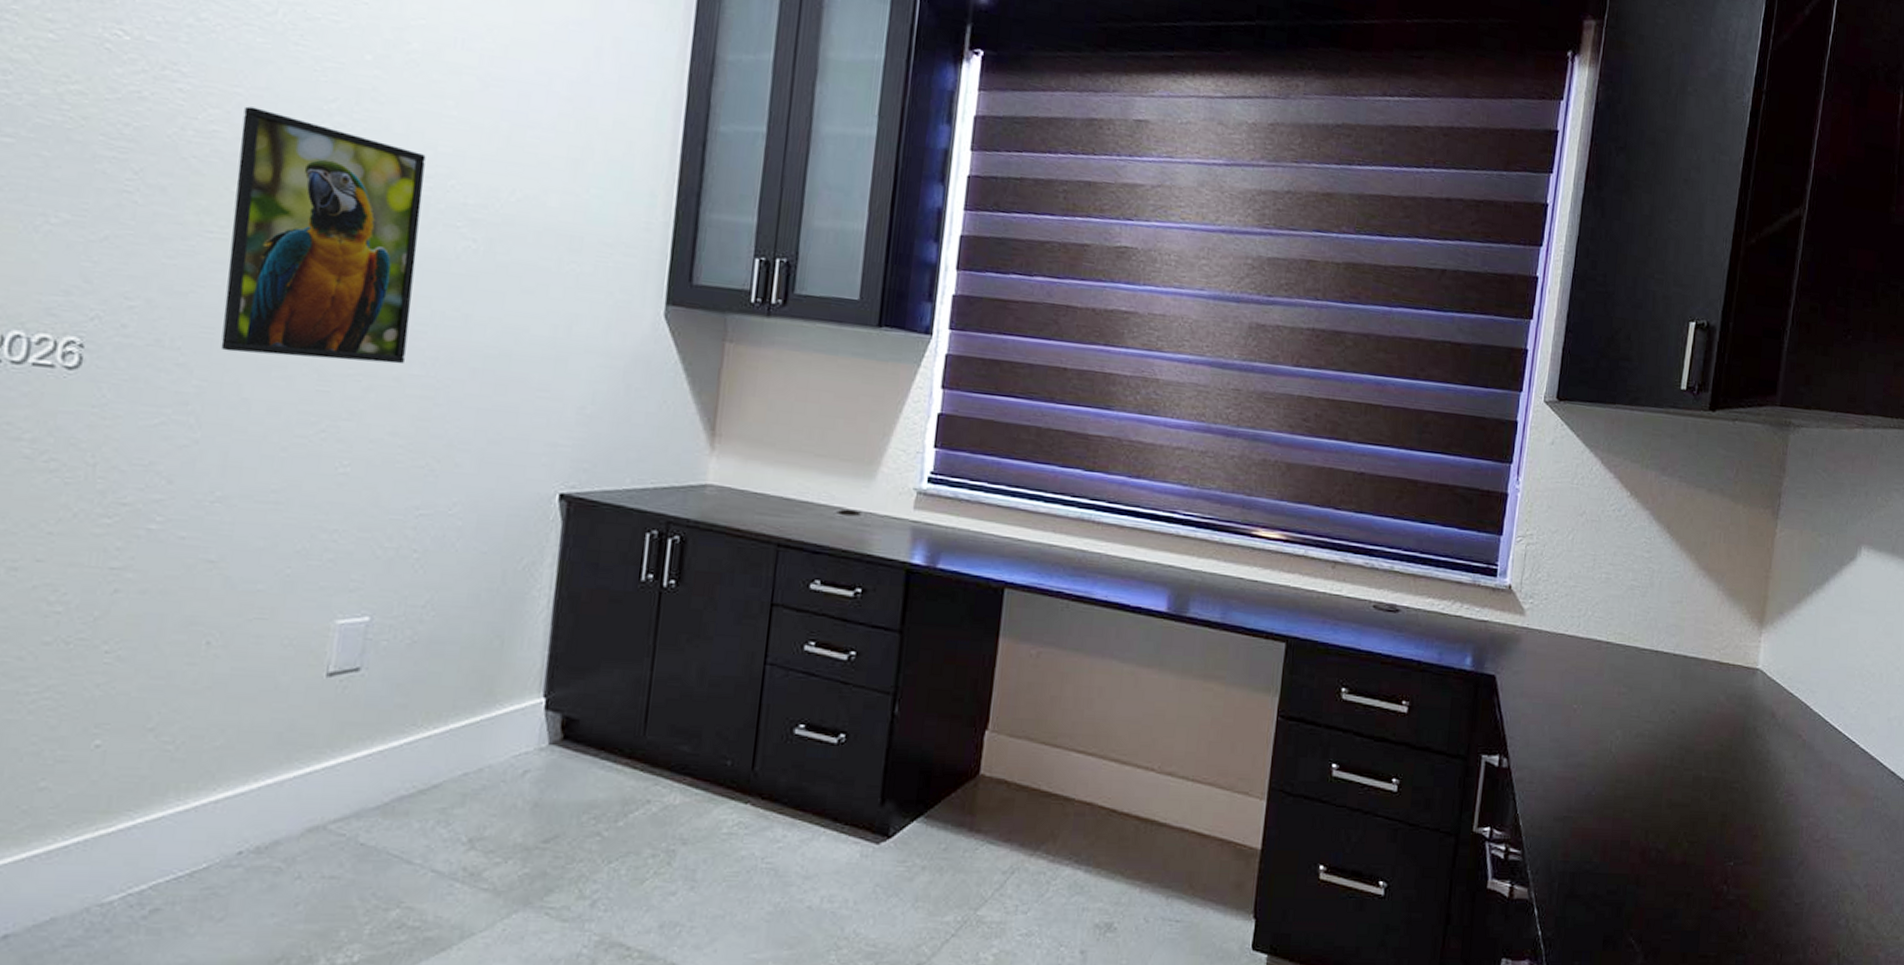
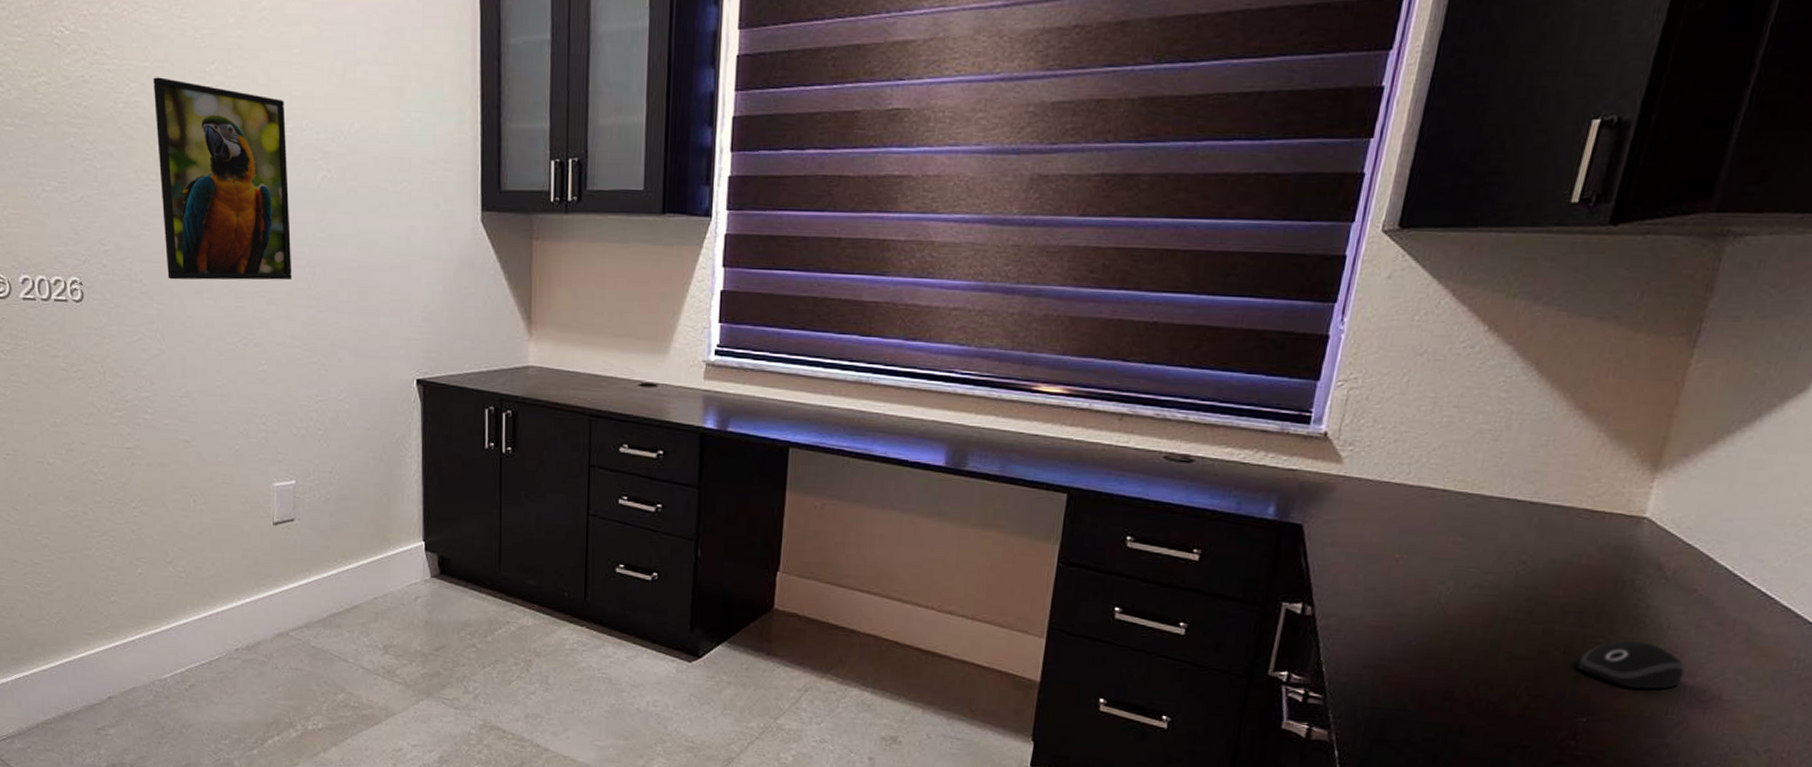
computer mouse: none [1722,785,1800,831] -> present [1577,641,1685,689]

